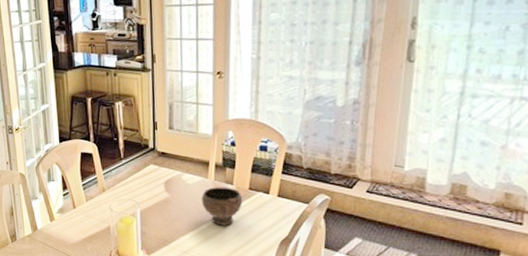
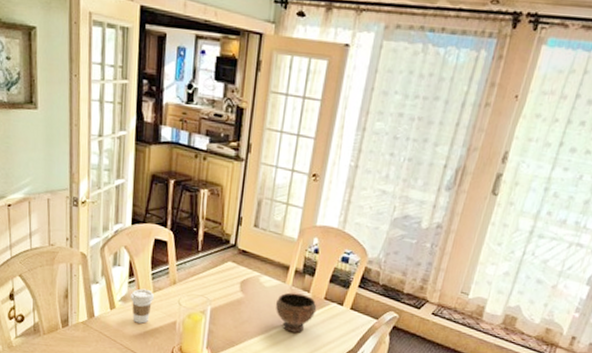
coffee cup: none [66,199,87,232] -> present [130,288,154,324]

